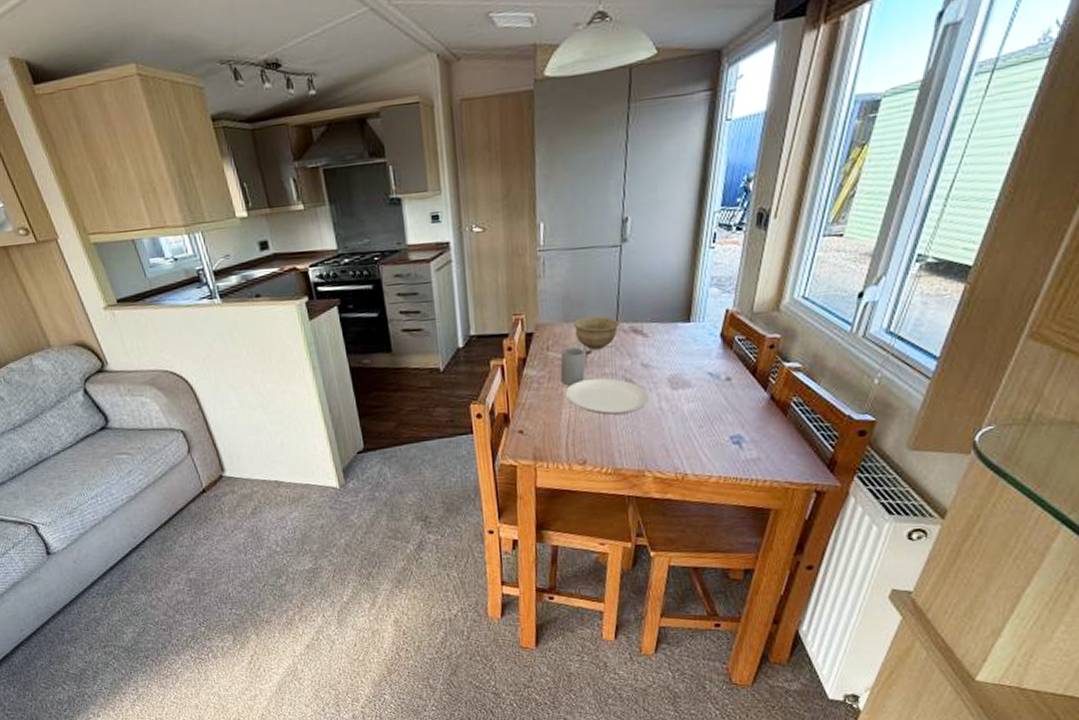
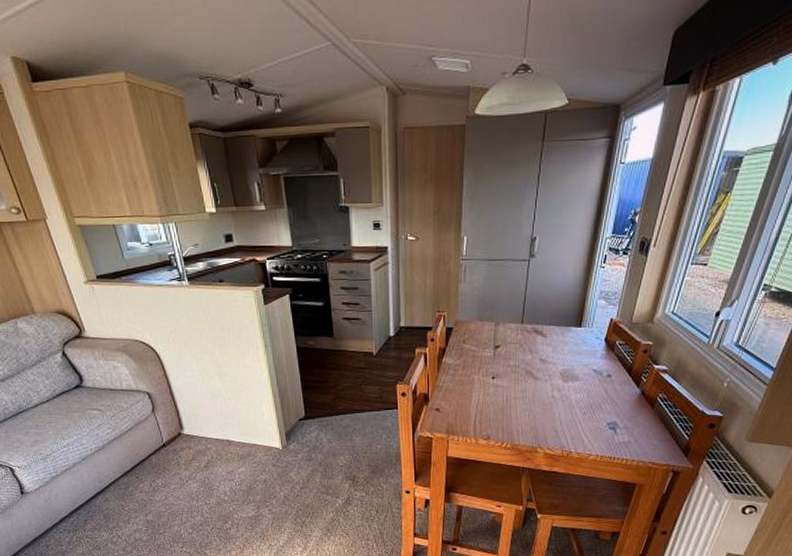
cup: present [560,347,586,386] -> none [473,342,495,374]
plate: present [565,378,650,415] -> none [476,368,545,400]
bowl: present [572,316,620,350] -> none [486,317,524,345]

